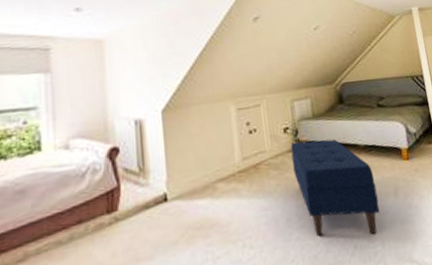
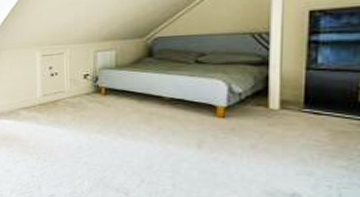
bench: present [290,139,380,237] -> none [89,87,176,175]

